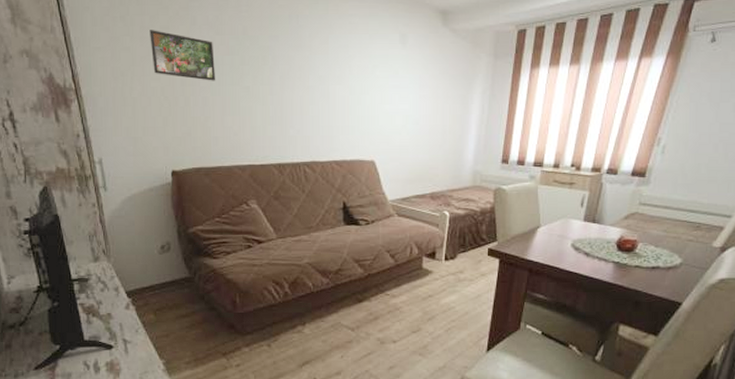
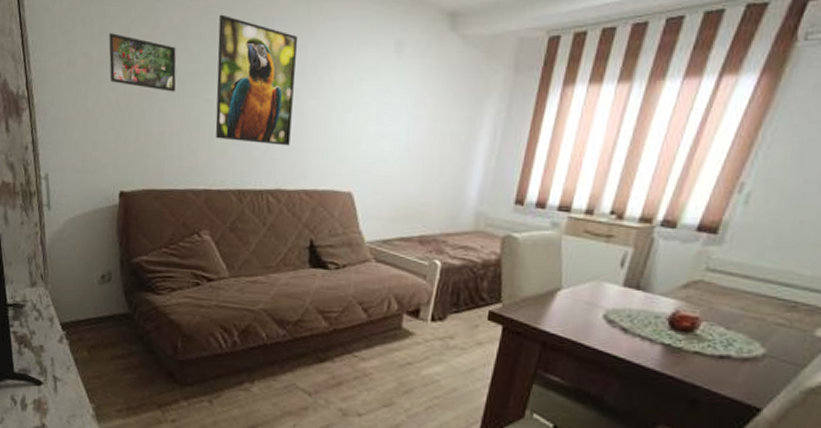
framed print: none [250,12,320,124] -> present [215,14,298,146]

